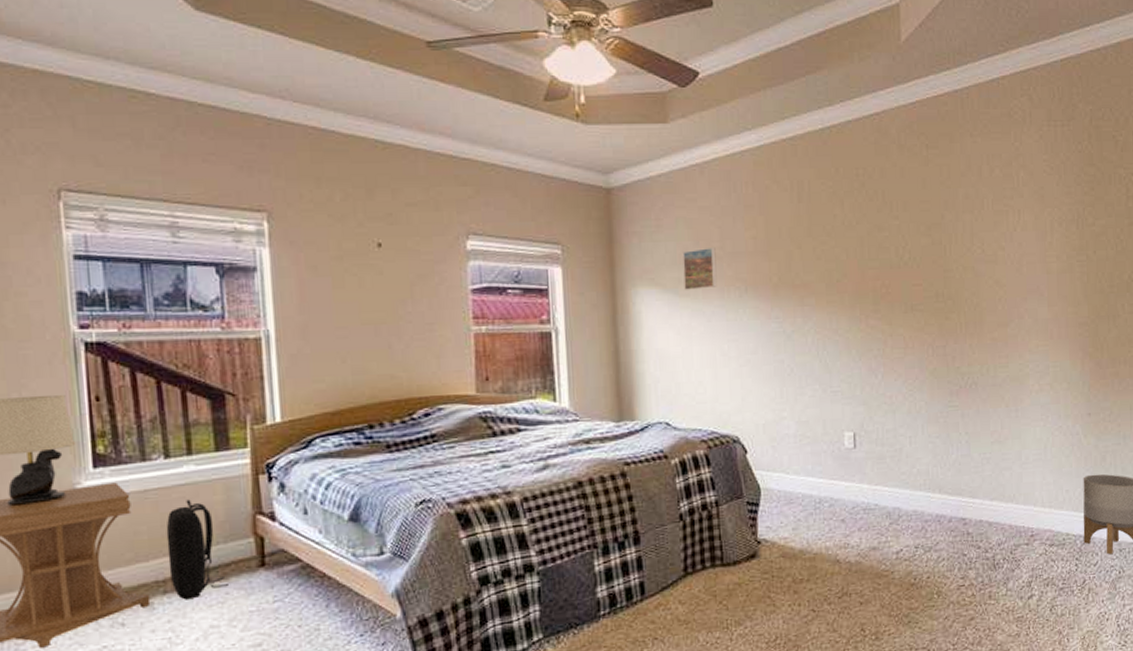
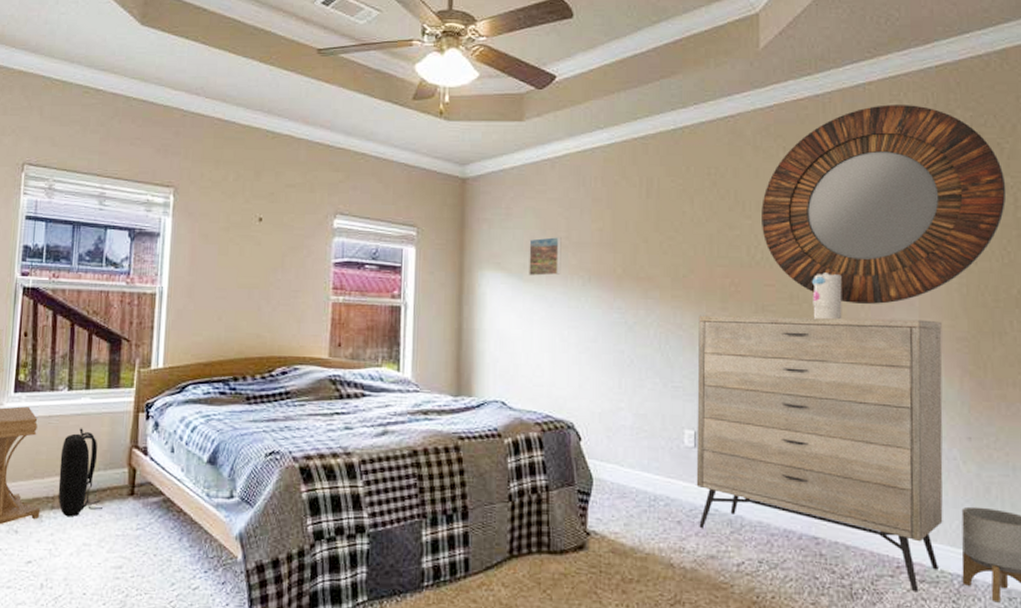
dresser: none [853,308,1068,556] -> present [696,315,943,592]
home mirror: none [908,99,1120,298] -> present [761,104,1006,304]
decorative vase: none [955,269,983,315] -> present [812,273,842,320]

